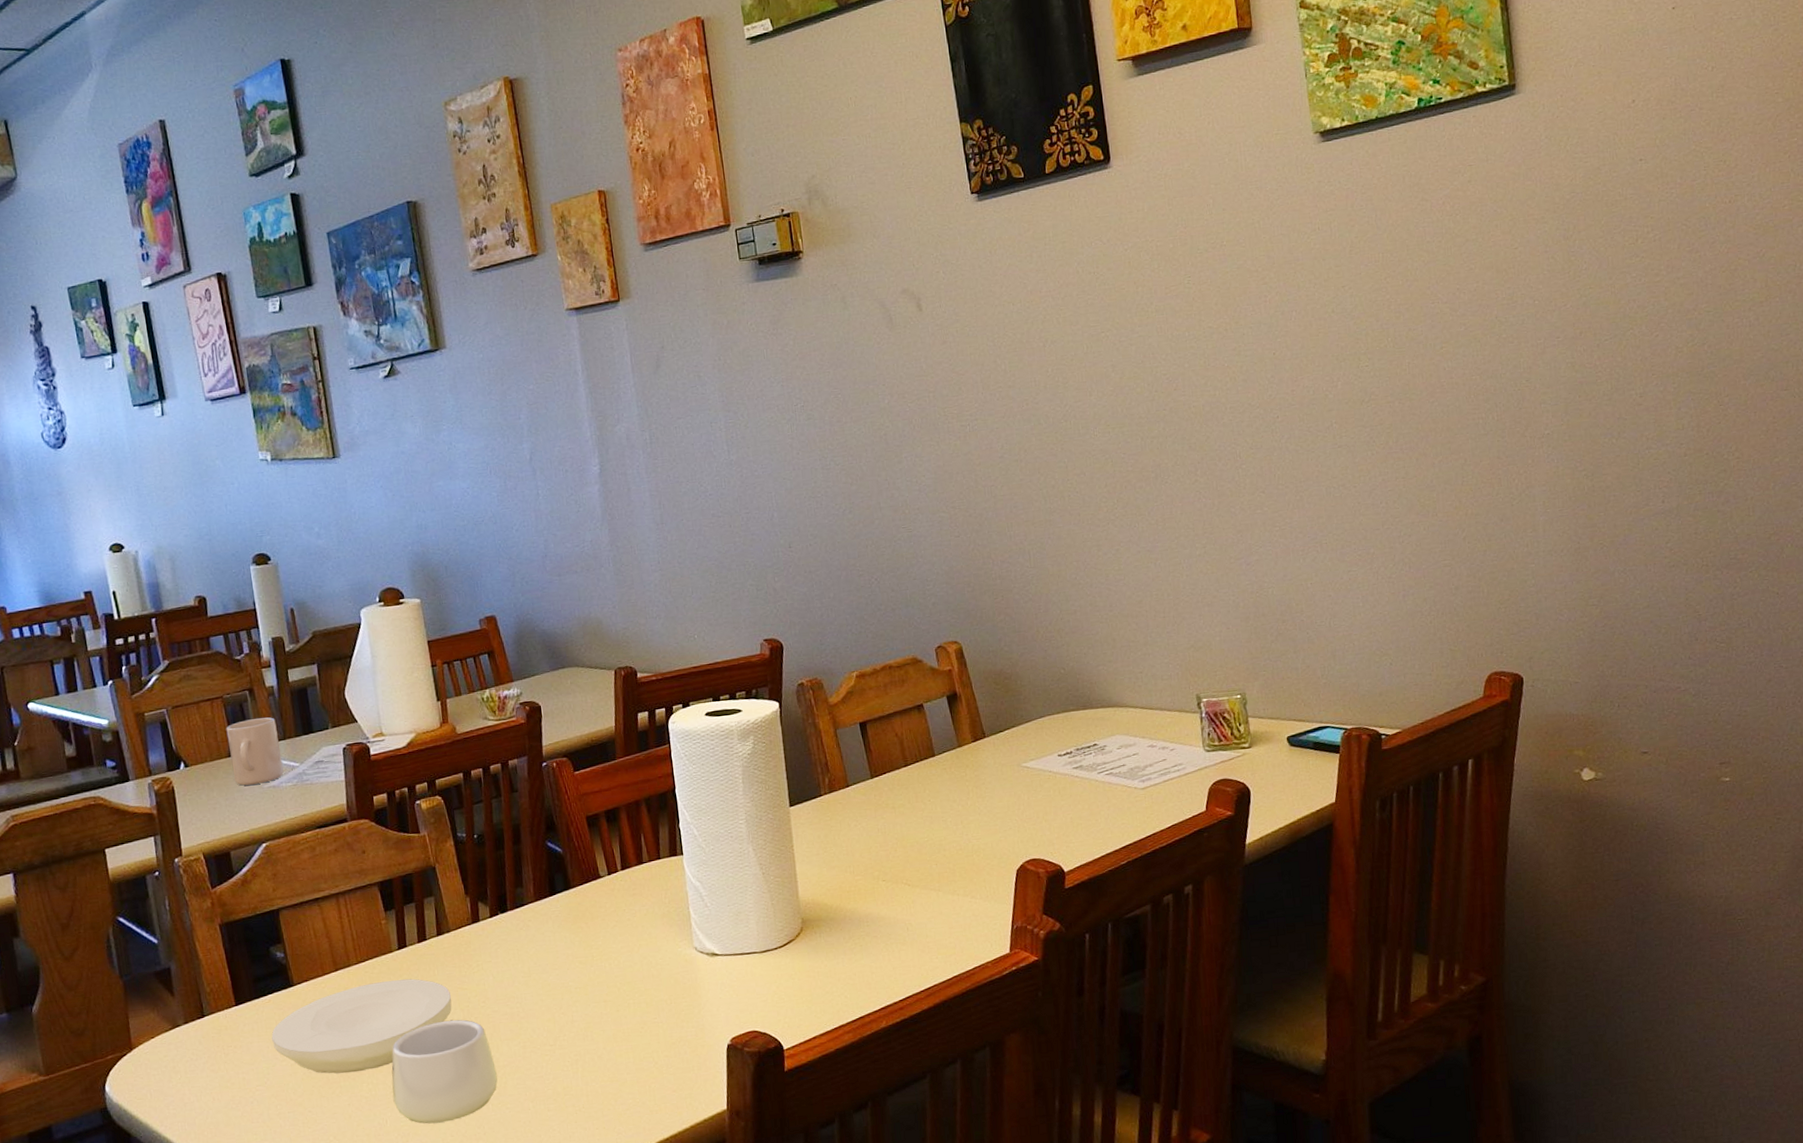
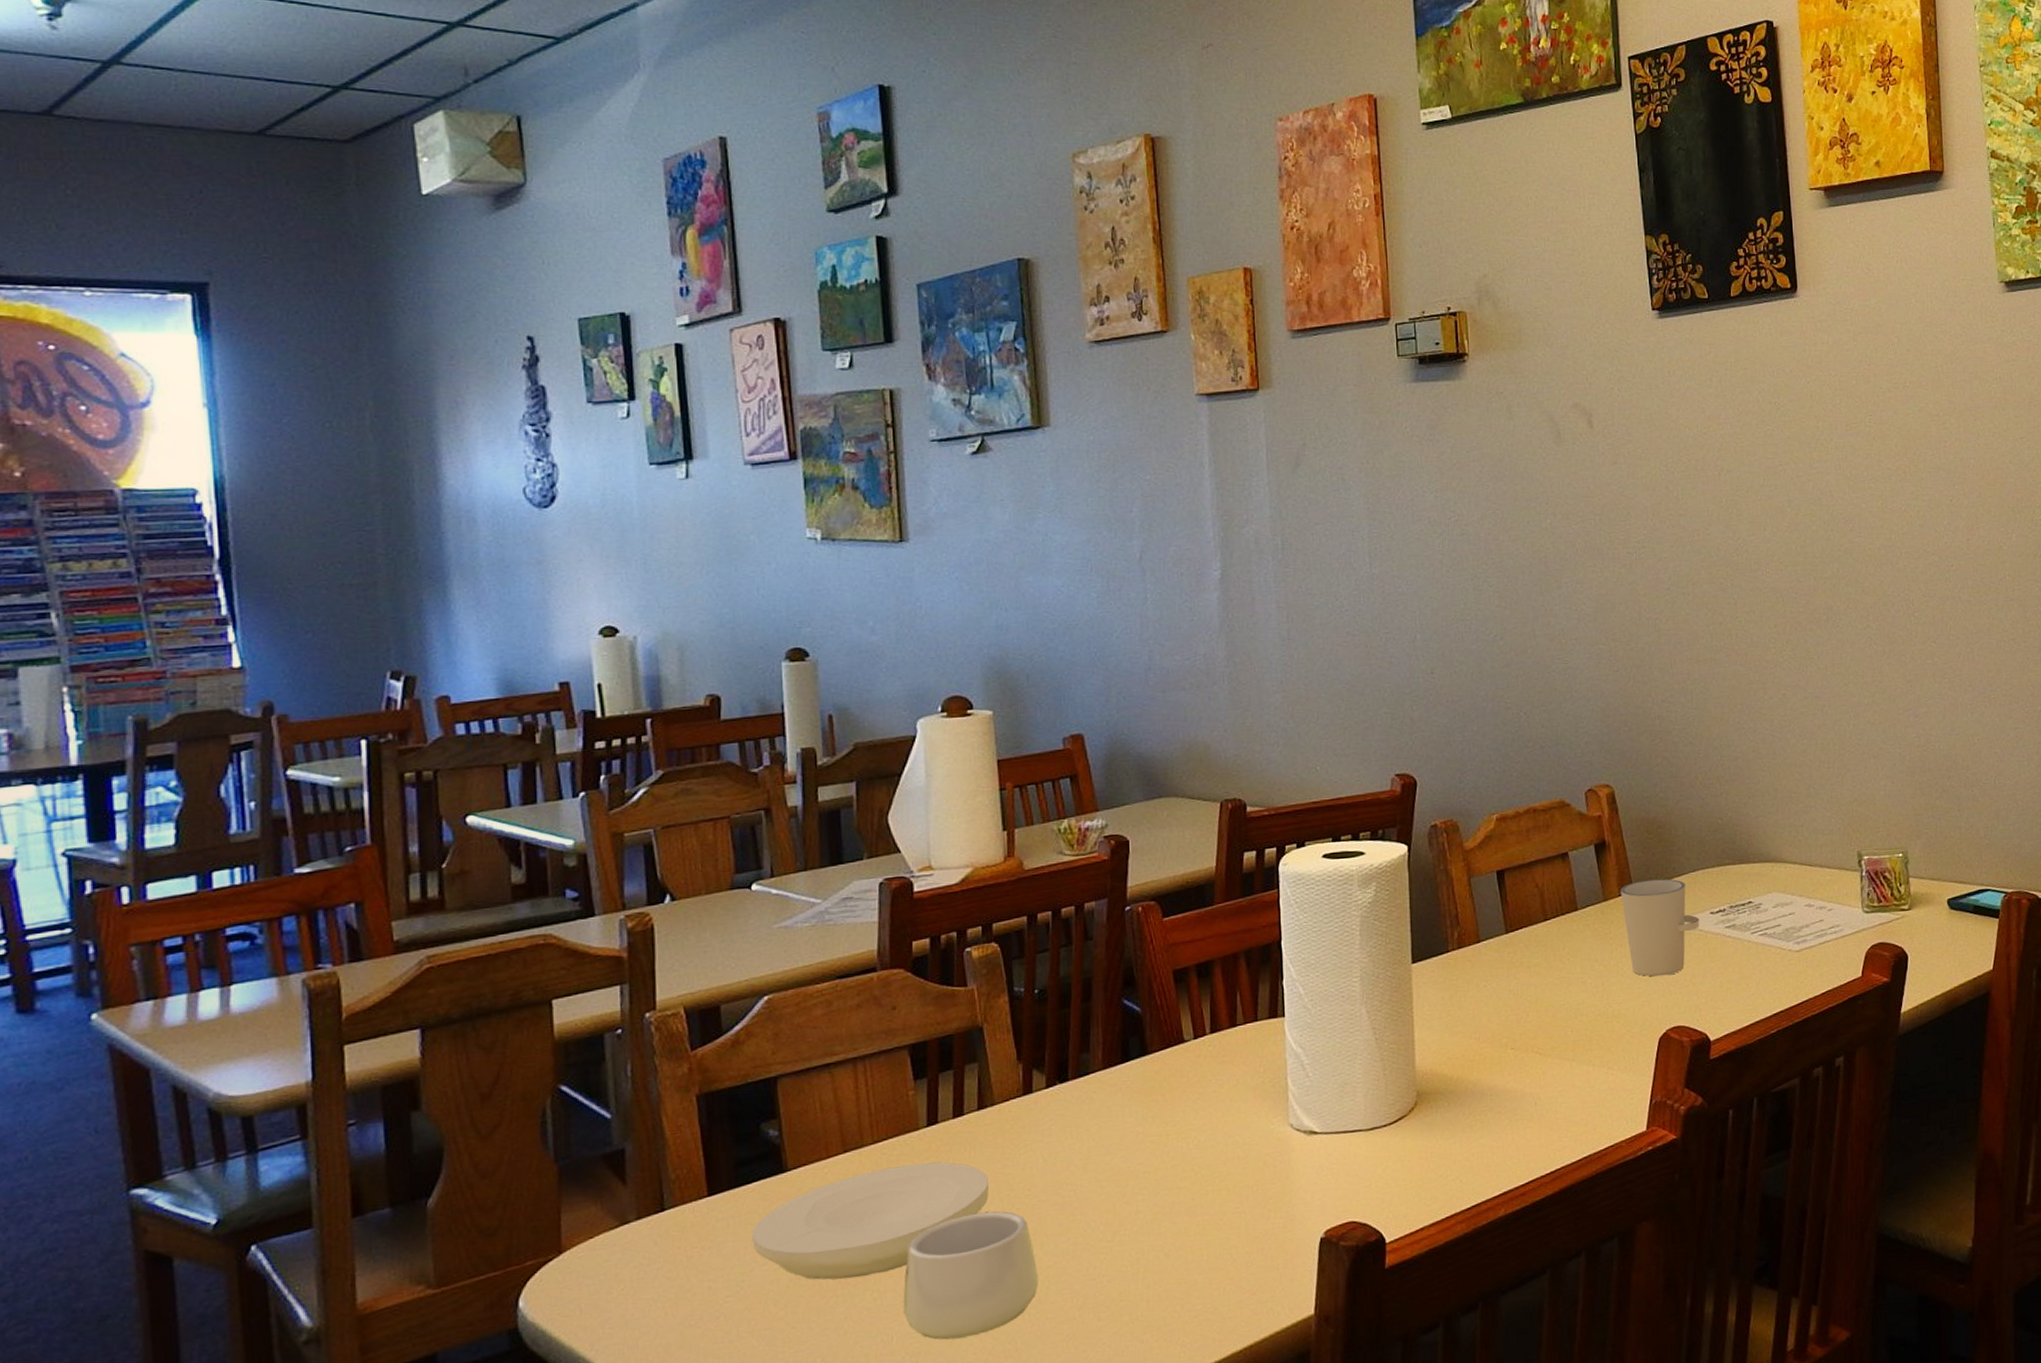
cup: present [226,717,284,786] -> none [730,843,801,925]
cup: none [973,725,1049,815] -> present [1620,878,1699,977]

